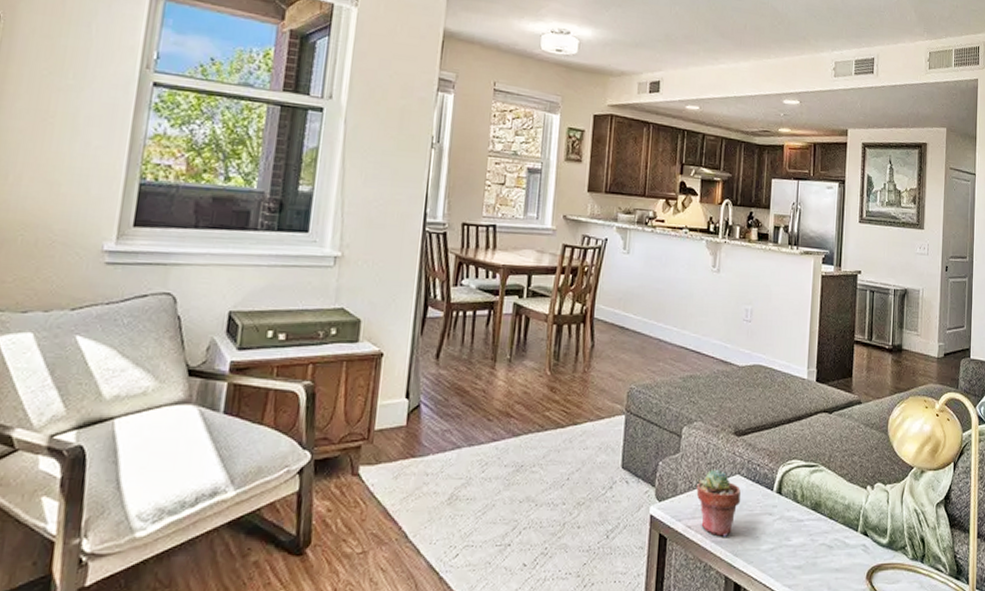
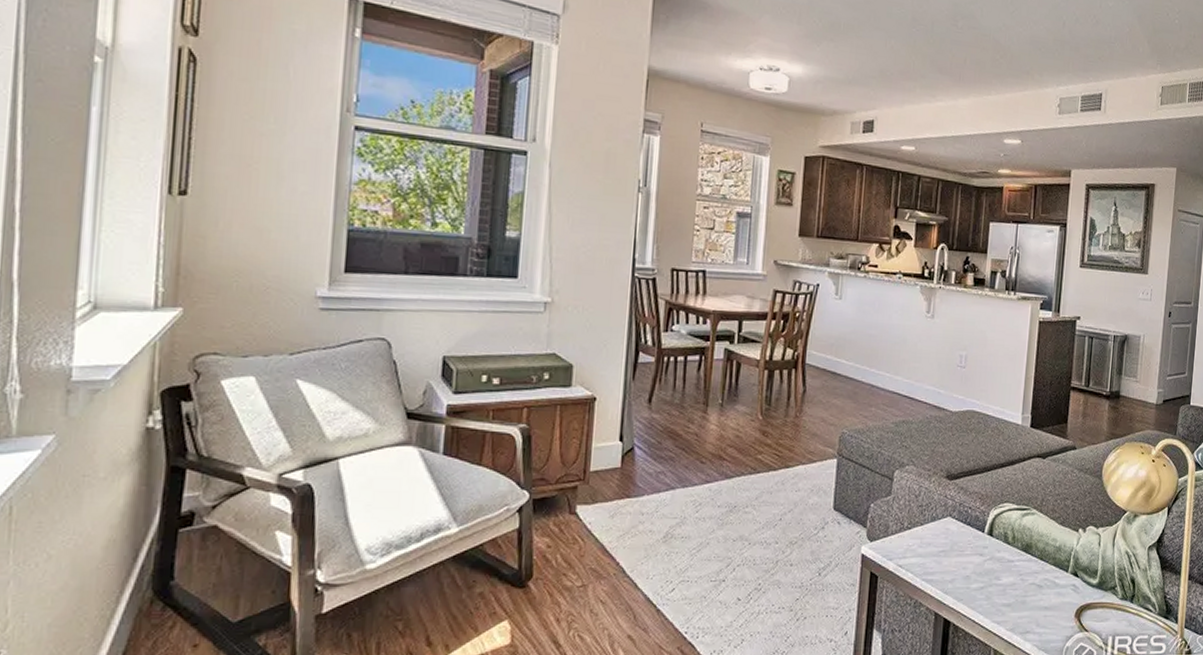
potted succulent: present [696,469,741,537] -> none [907,511,952,576]

